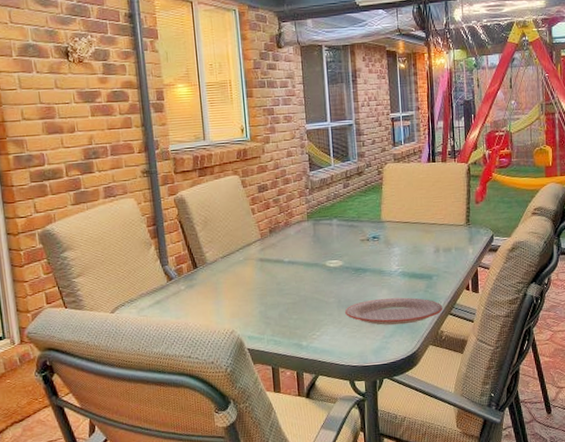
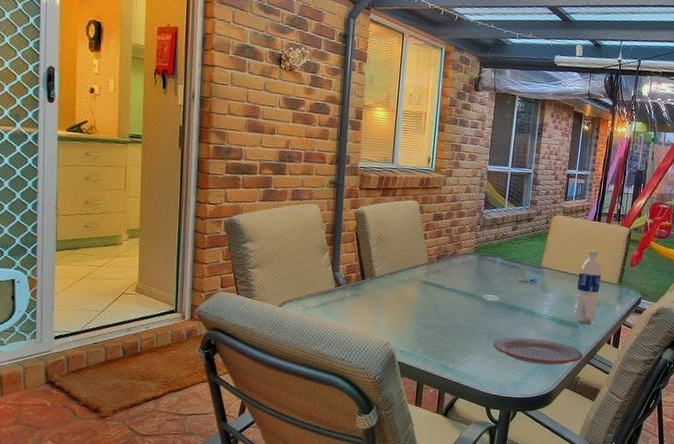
water bottle: none [422,193,449,274] -> present [573,249,602,324]

